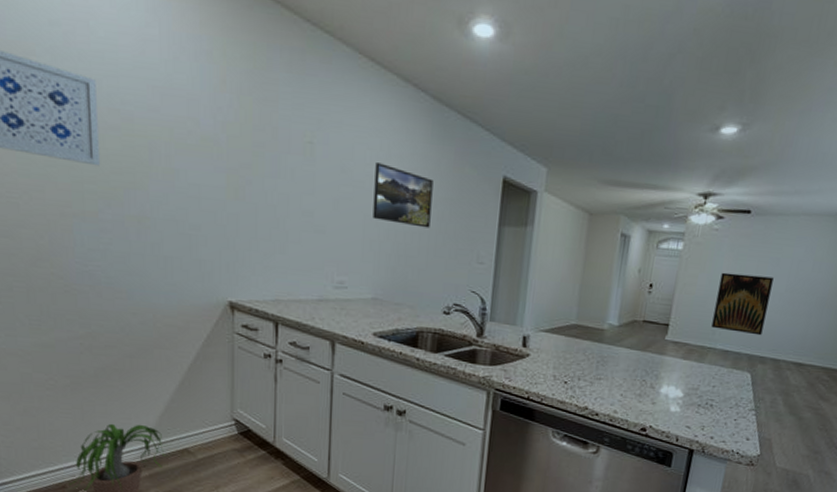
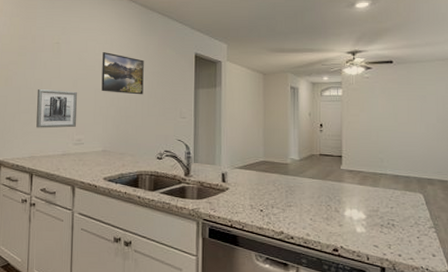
wall art: none [282,207,340,266] -> present [36,88,78,128]
wall art: present [711,272,774,336] -> none [378,110,425,161]

